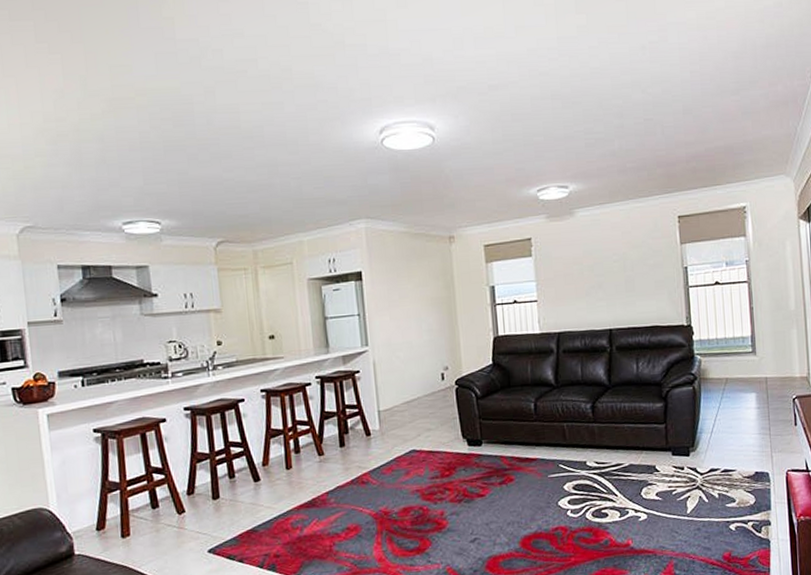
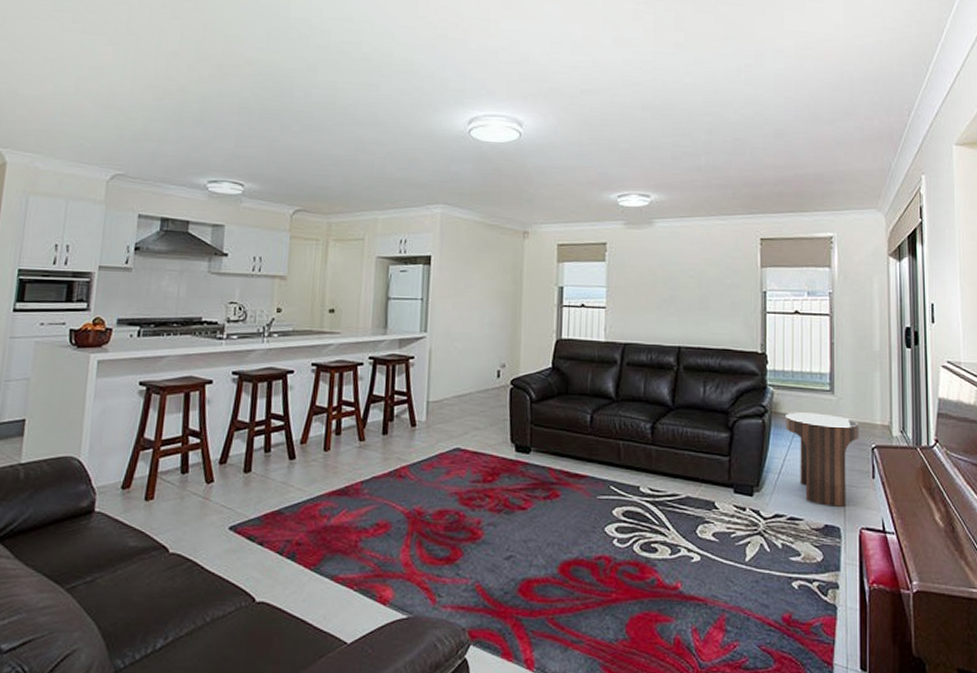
side table: none [713,373,782,455] -> present [785,412,861,507]

